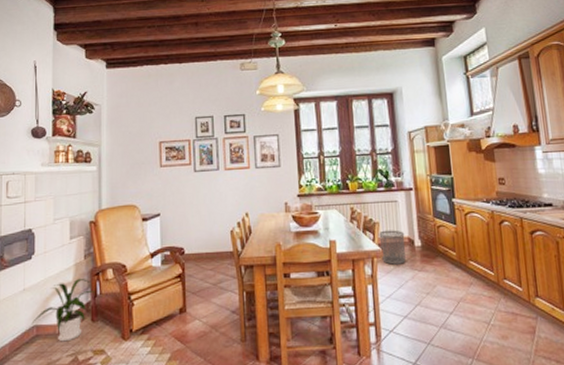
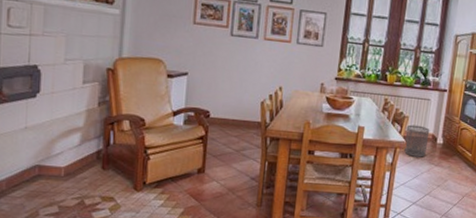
house plant: present [31,278,95,342] -> none [33,124,108,185]

